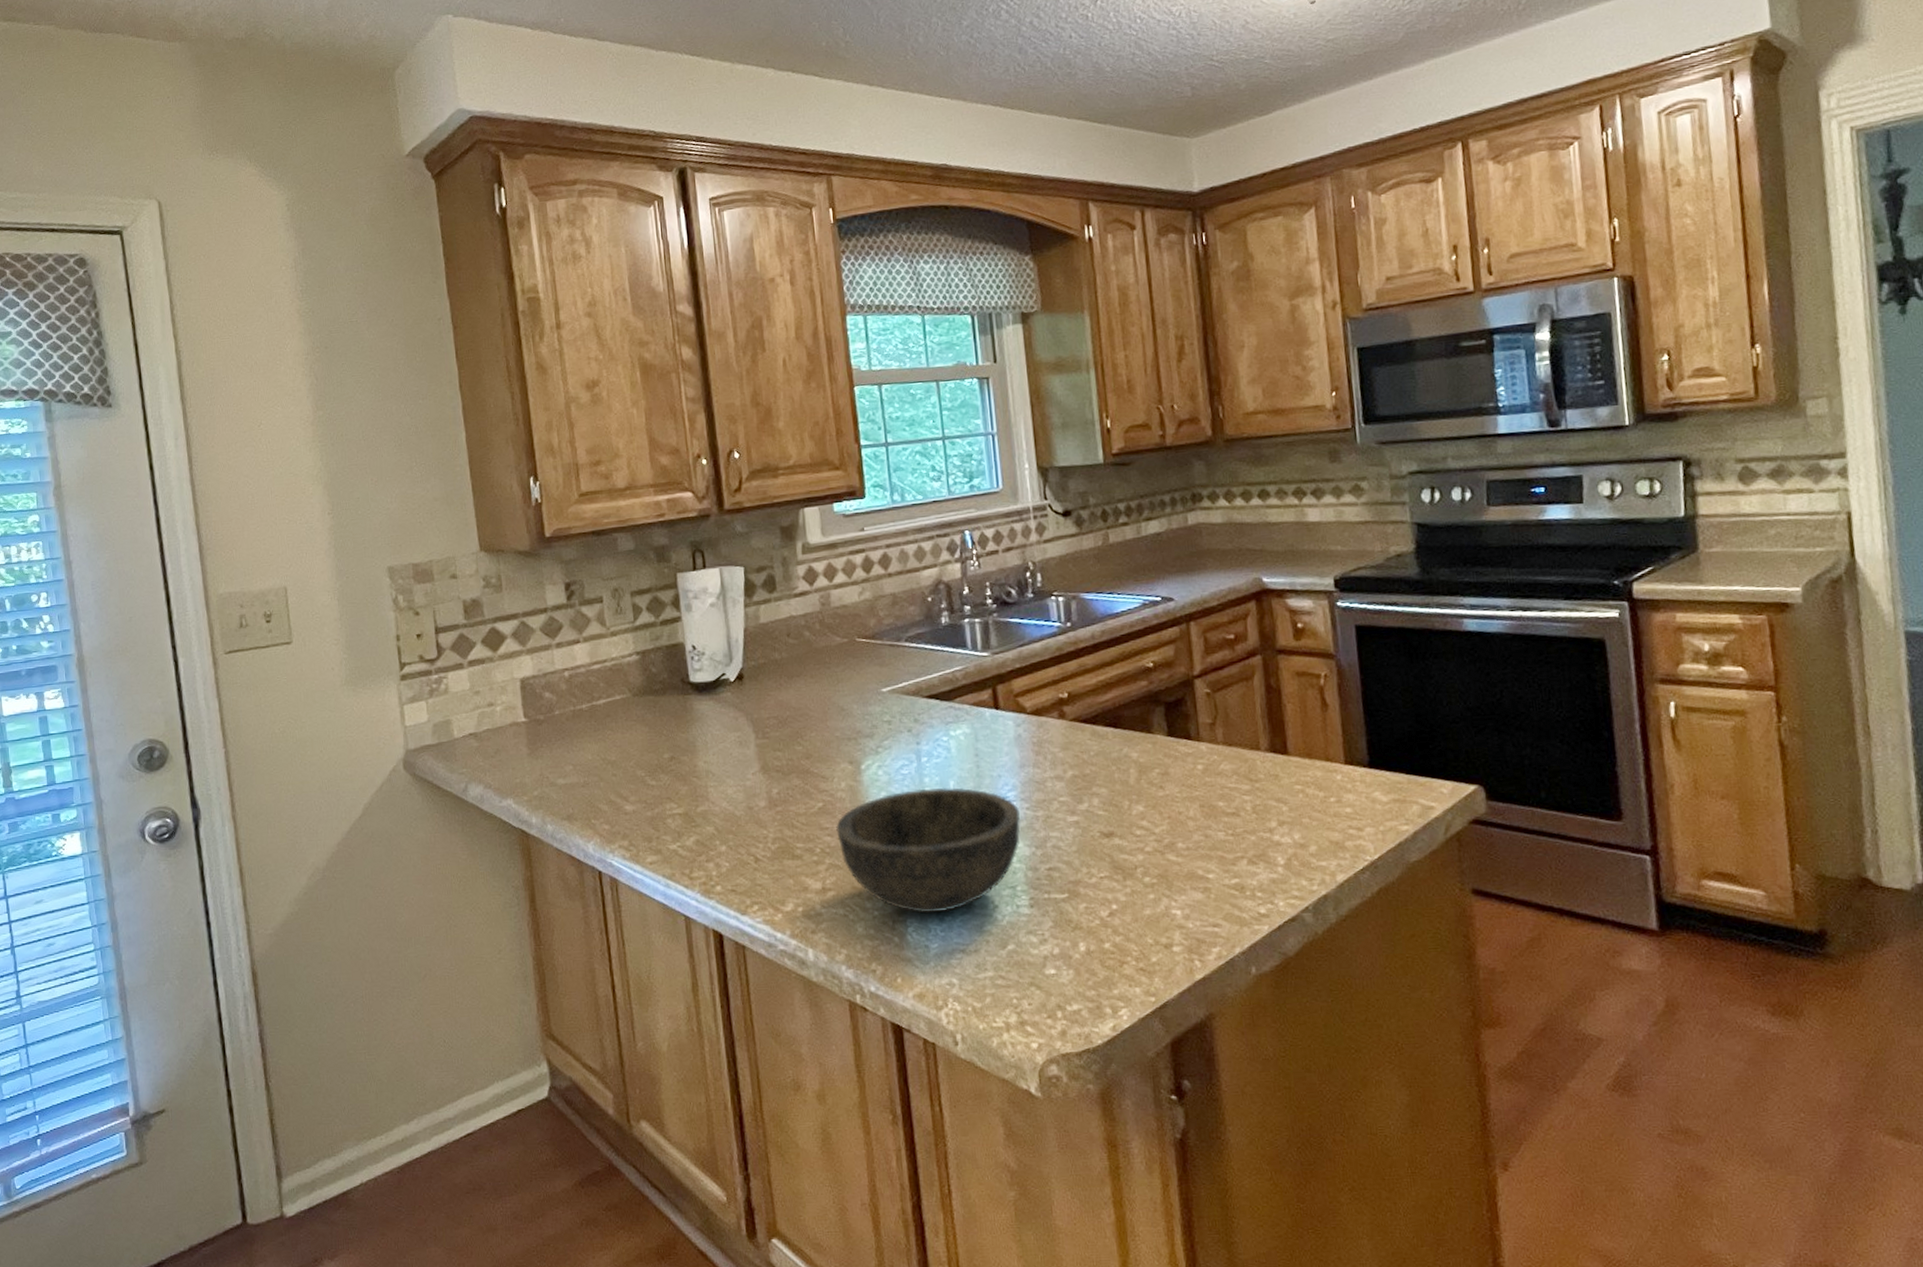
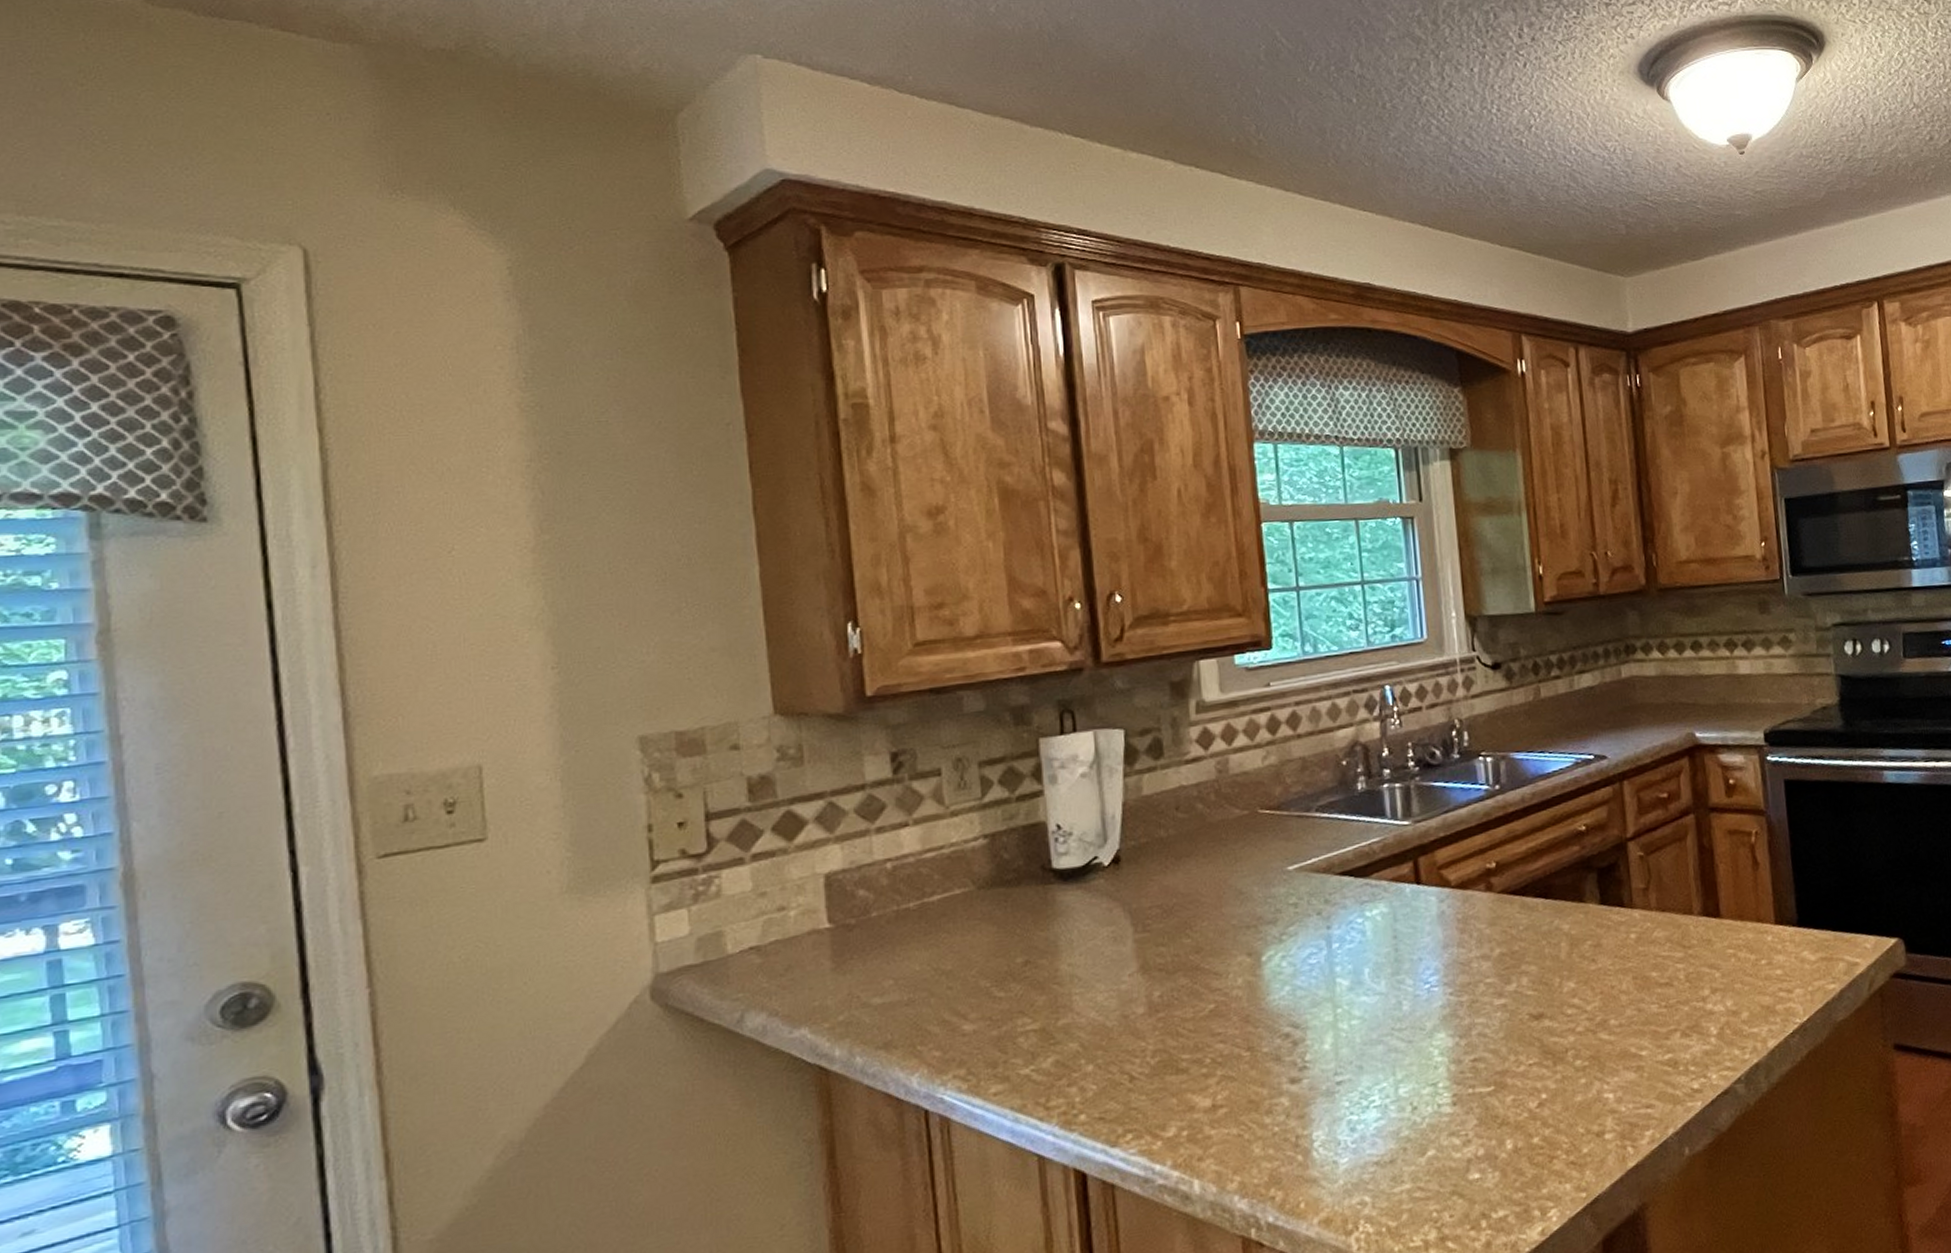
bowl: present [836,787,1021,913] -> none [1230,975,1444,1124]

